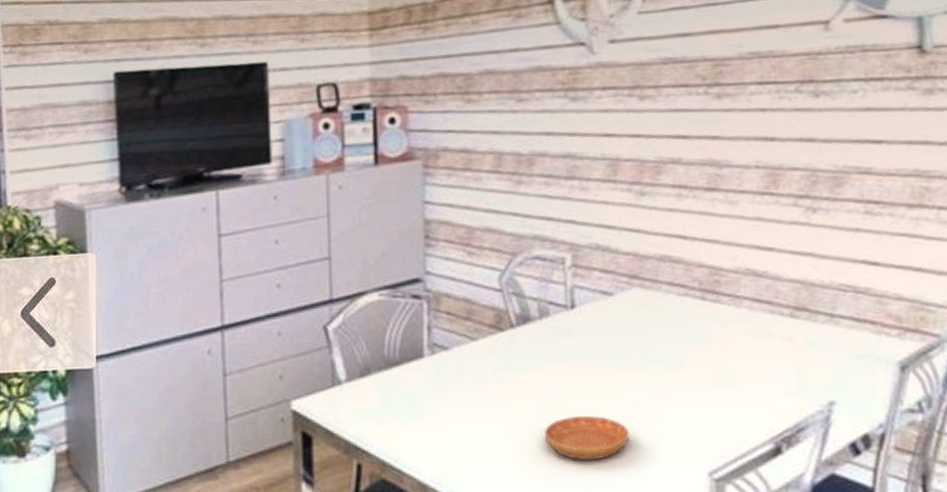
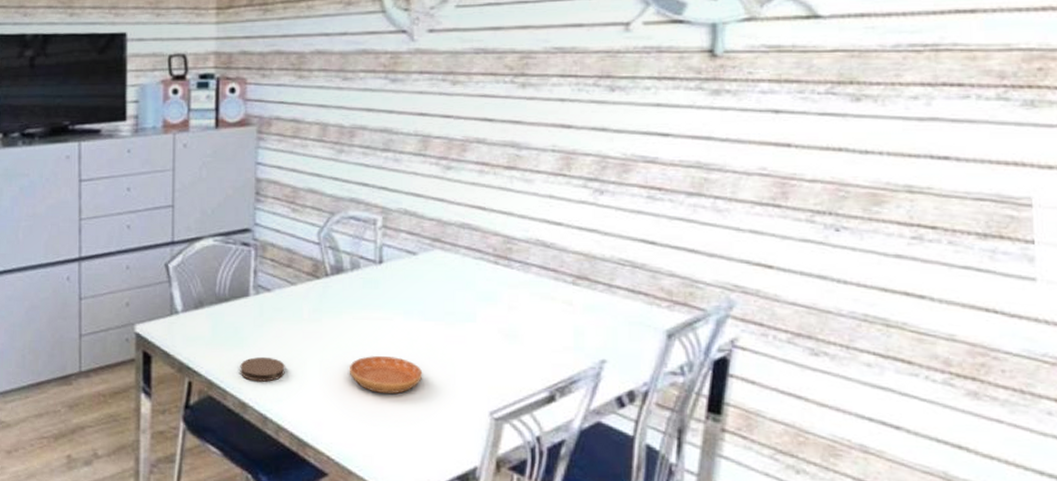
coaster: none [417,428,470,458] -> present [240,357,285,382]

